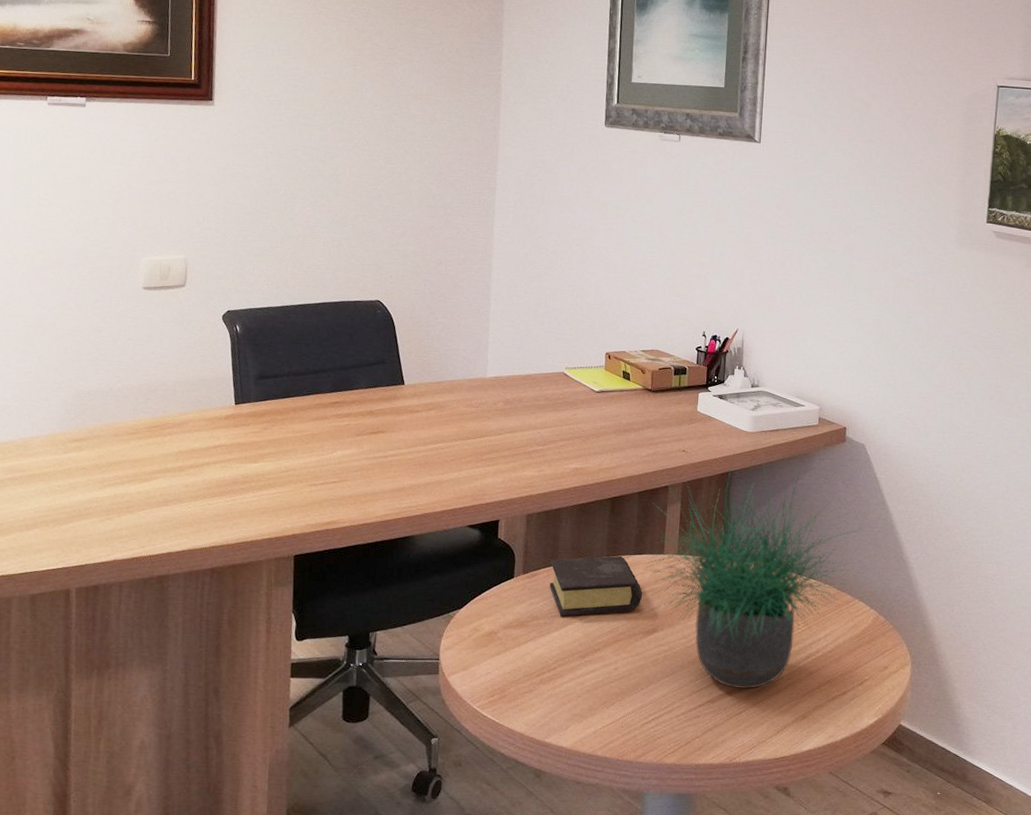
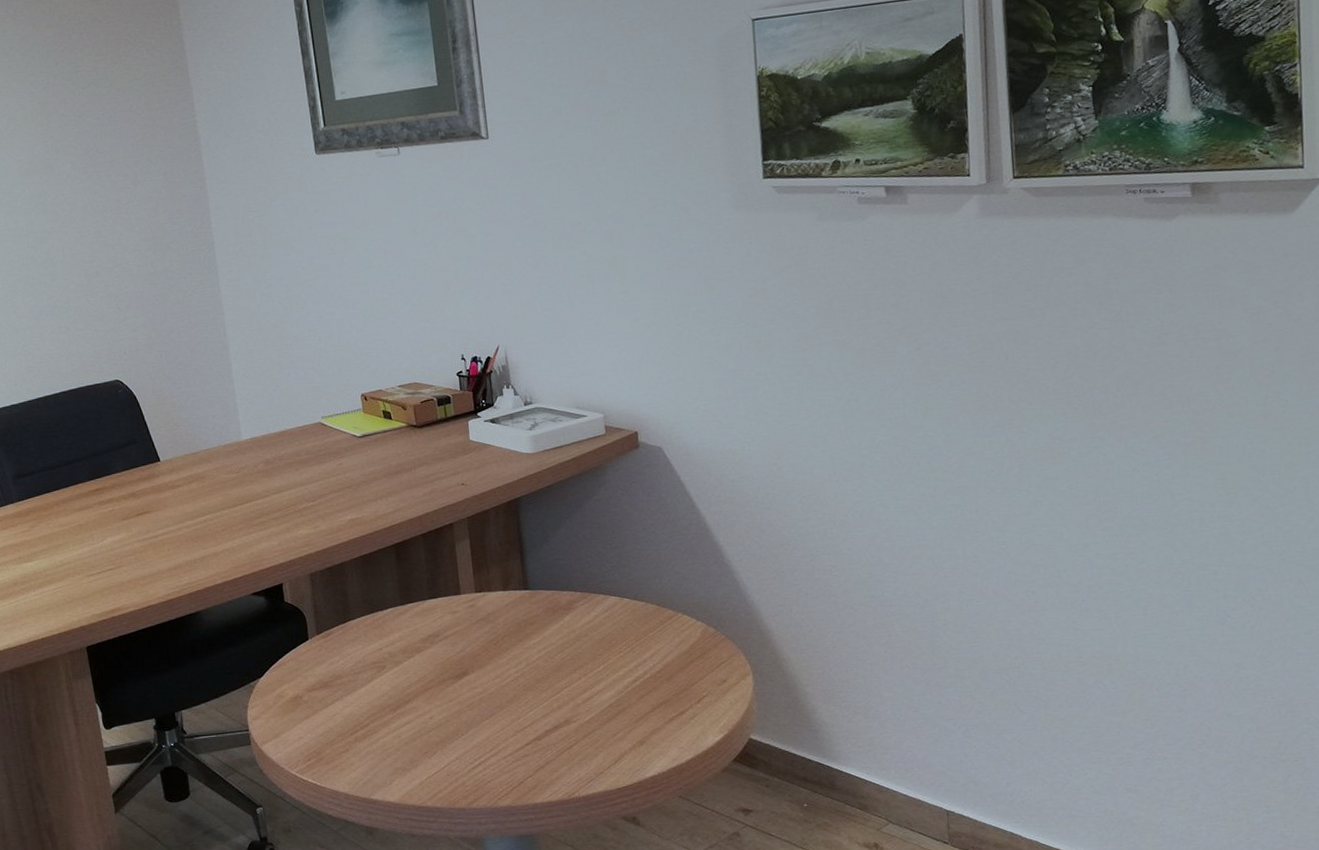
book: present [549,555,643,616] -> none [342,602,446,671]
potted plant: present [644,452,864,690] -> none [439,477,675,723]

